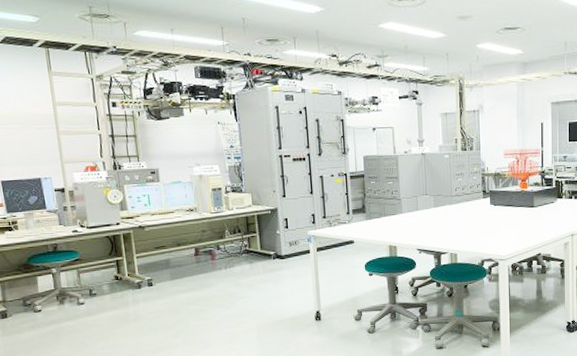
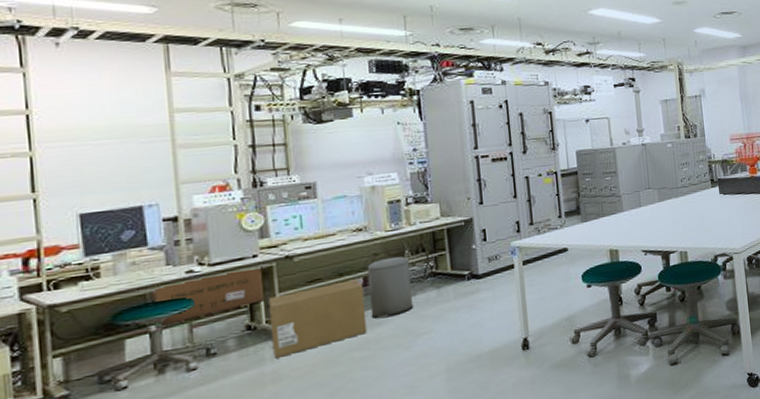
box: none [51,233,126,269] -> present [151,267,264,326]
box: none [129,249,199,303] -> present [269,279,368,358]
pedal bin: none [197,234,233,282] -> present [367,256,414,319]

